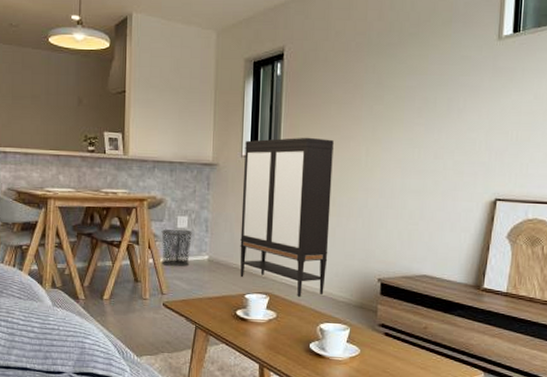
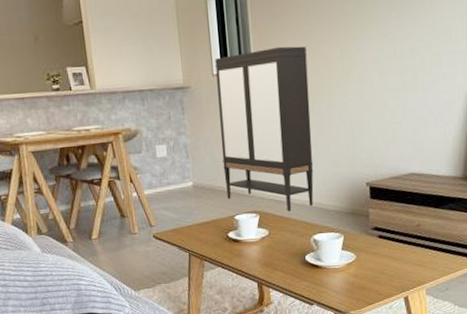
waste bin: present [161,229,192,267] -> none [141,158,174,198]

